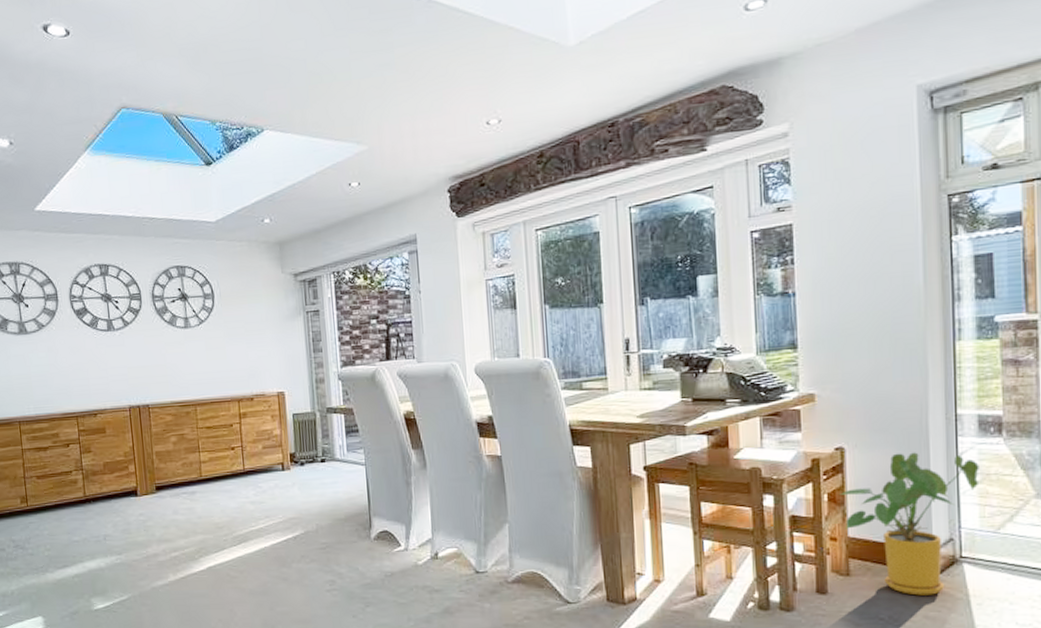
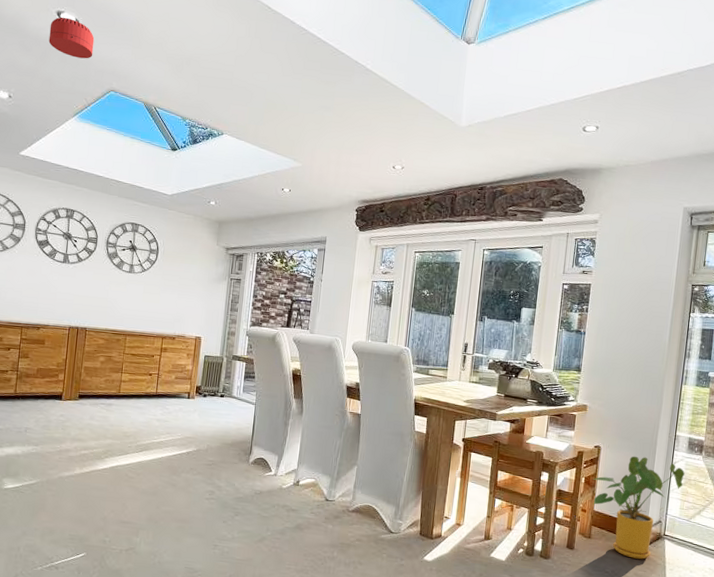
smoke detector: none [38,30,93,78] -> present [48,17,95,59]

